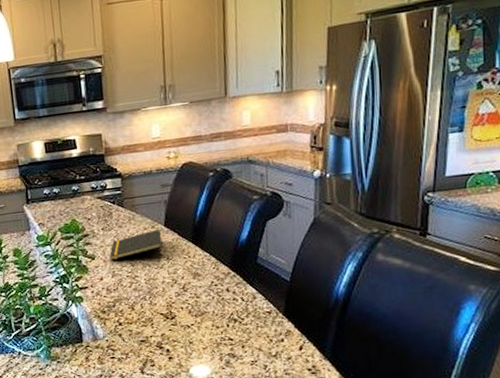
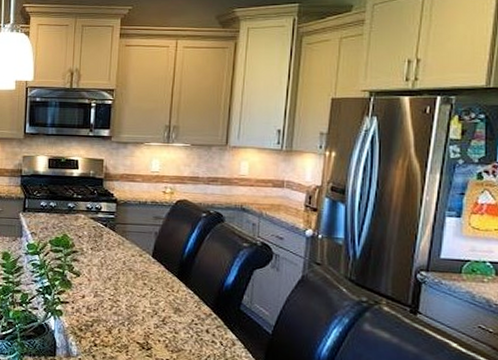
notepad: present [109,229,163,261] -> none [95,258,148,281]

